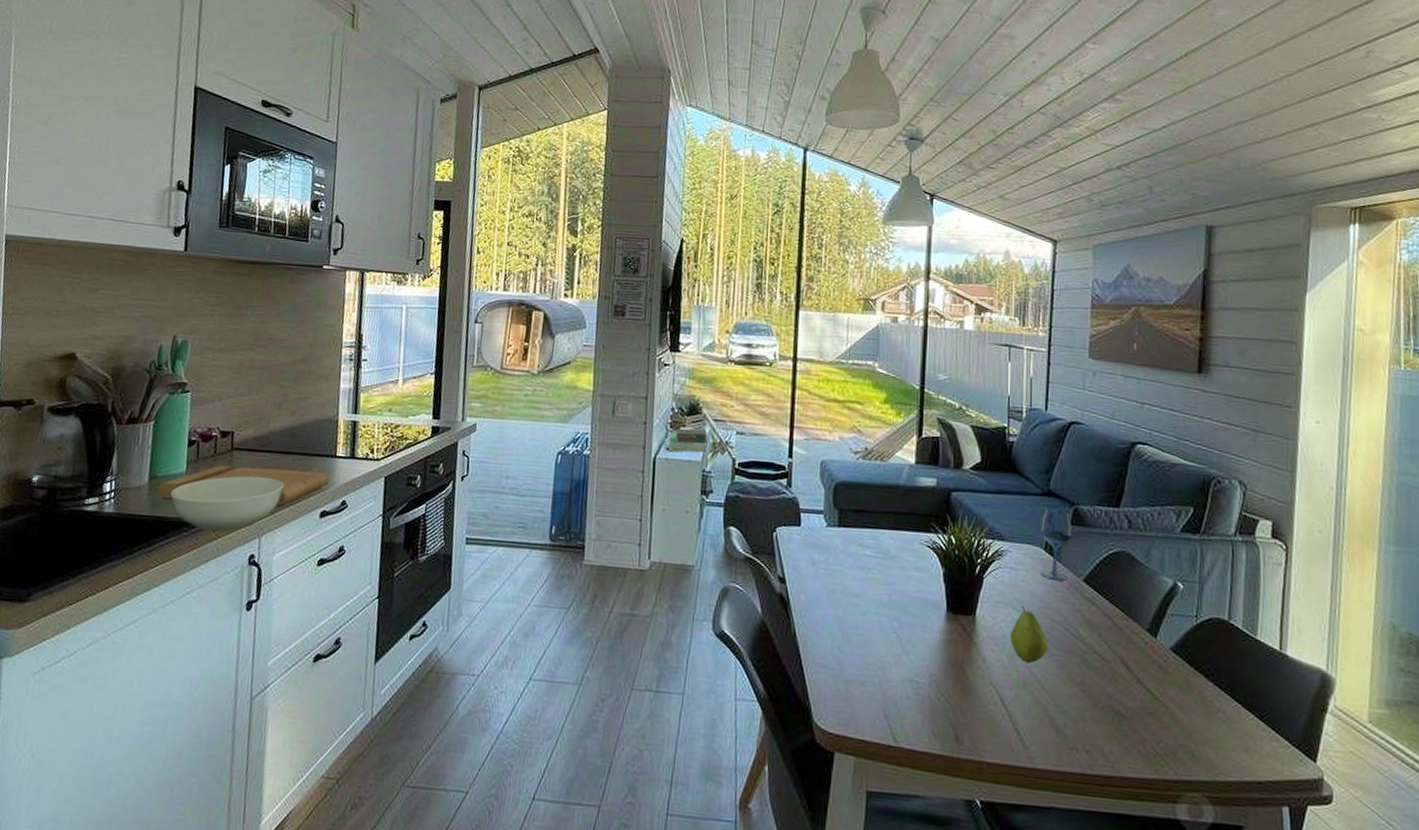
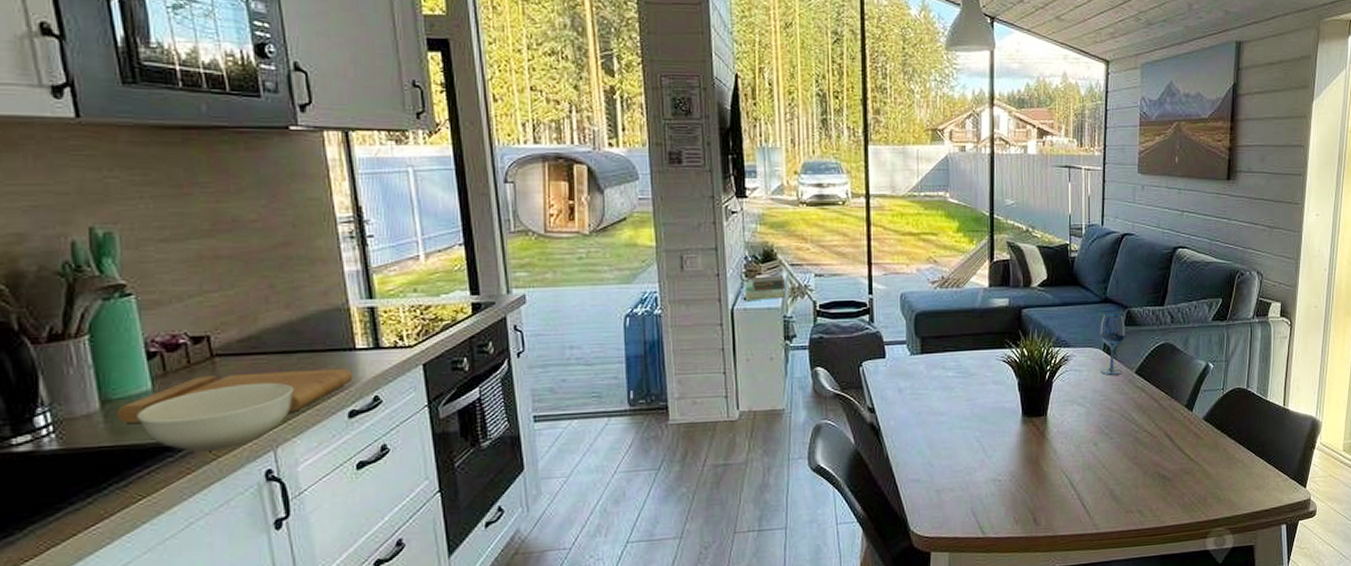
fruit: present [1011,605,1048,664] -> none [1077,401,1107,449]

